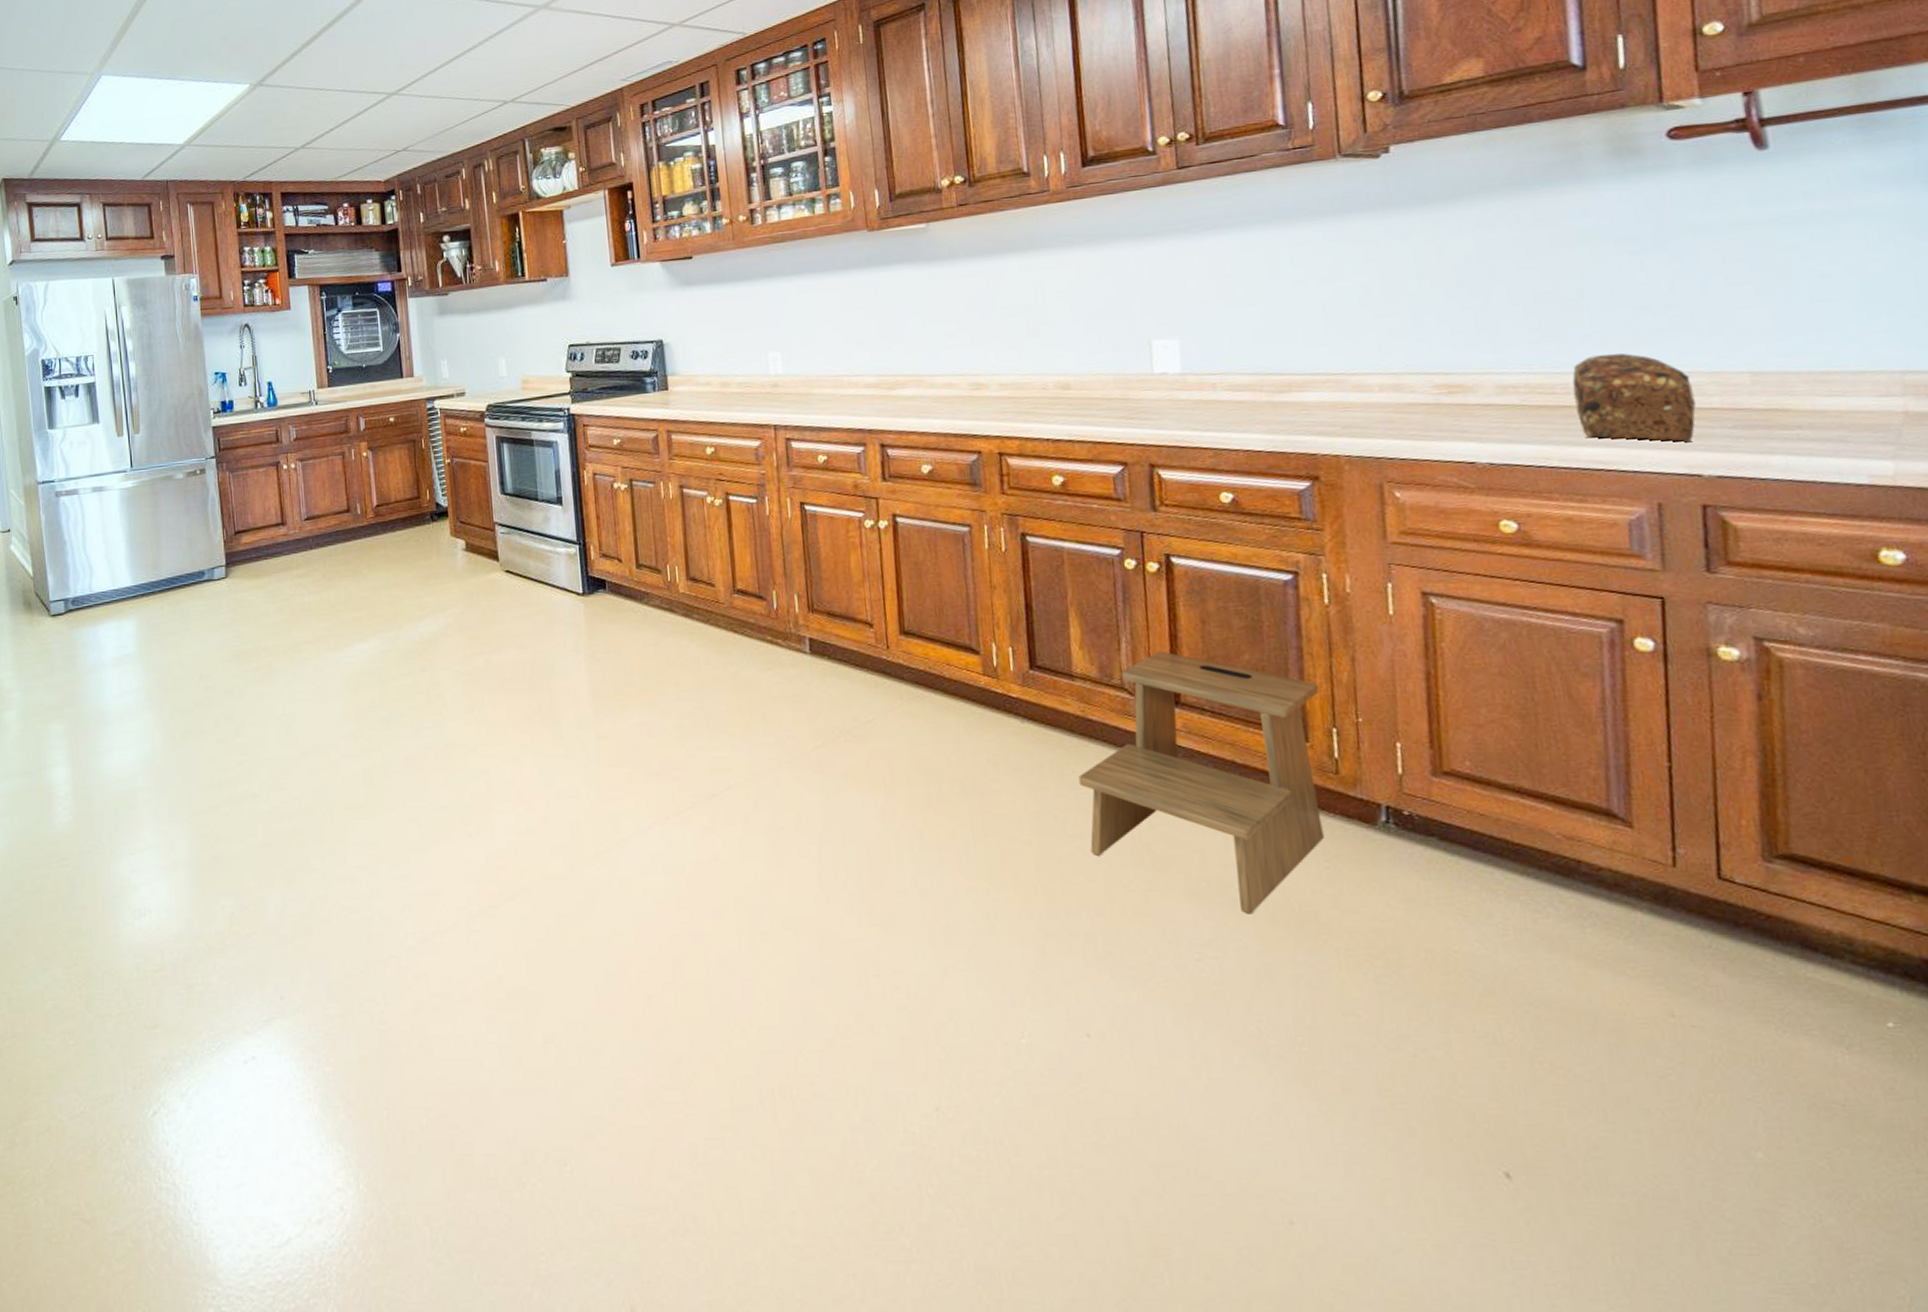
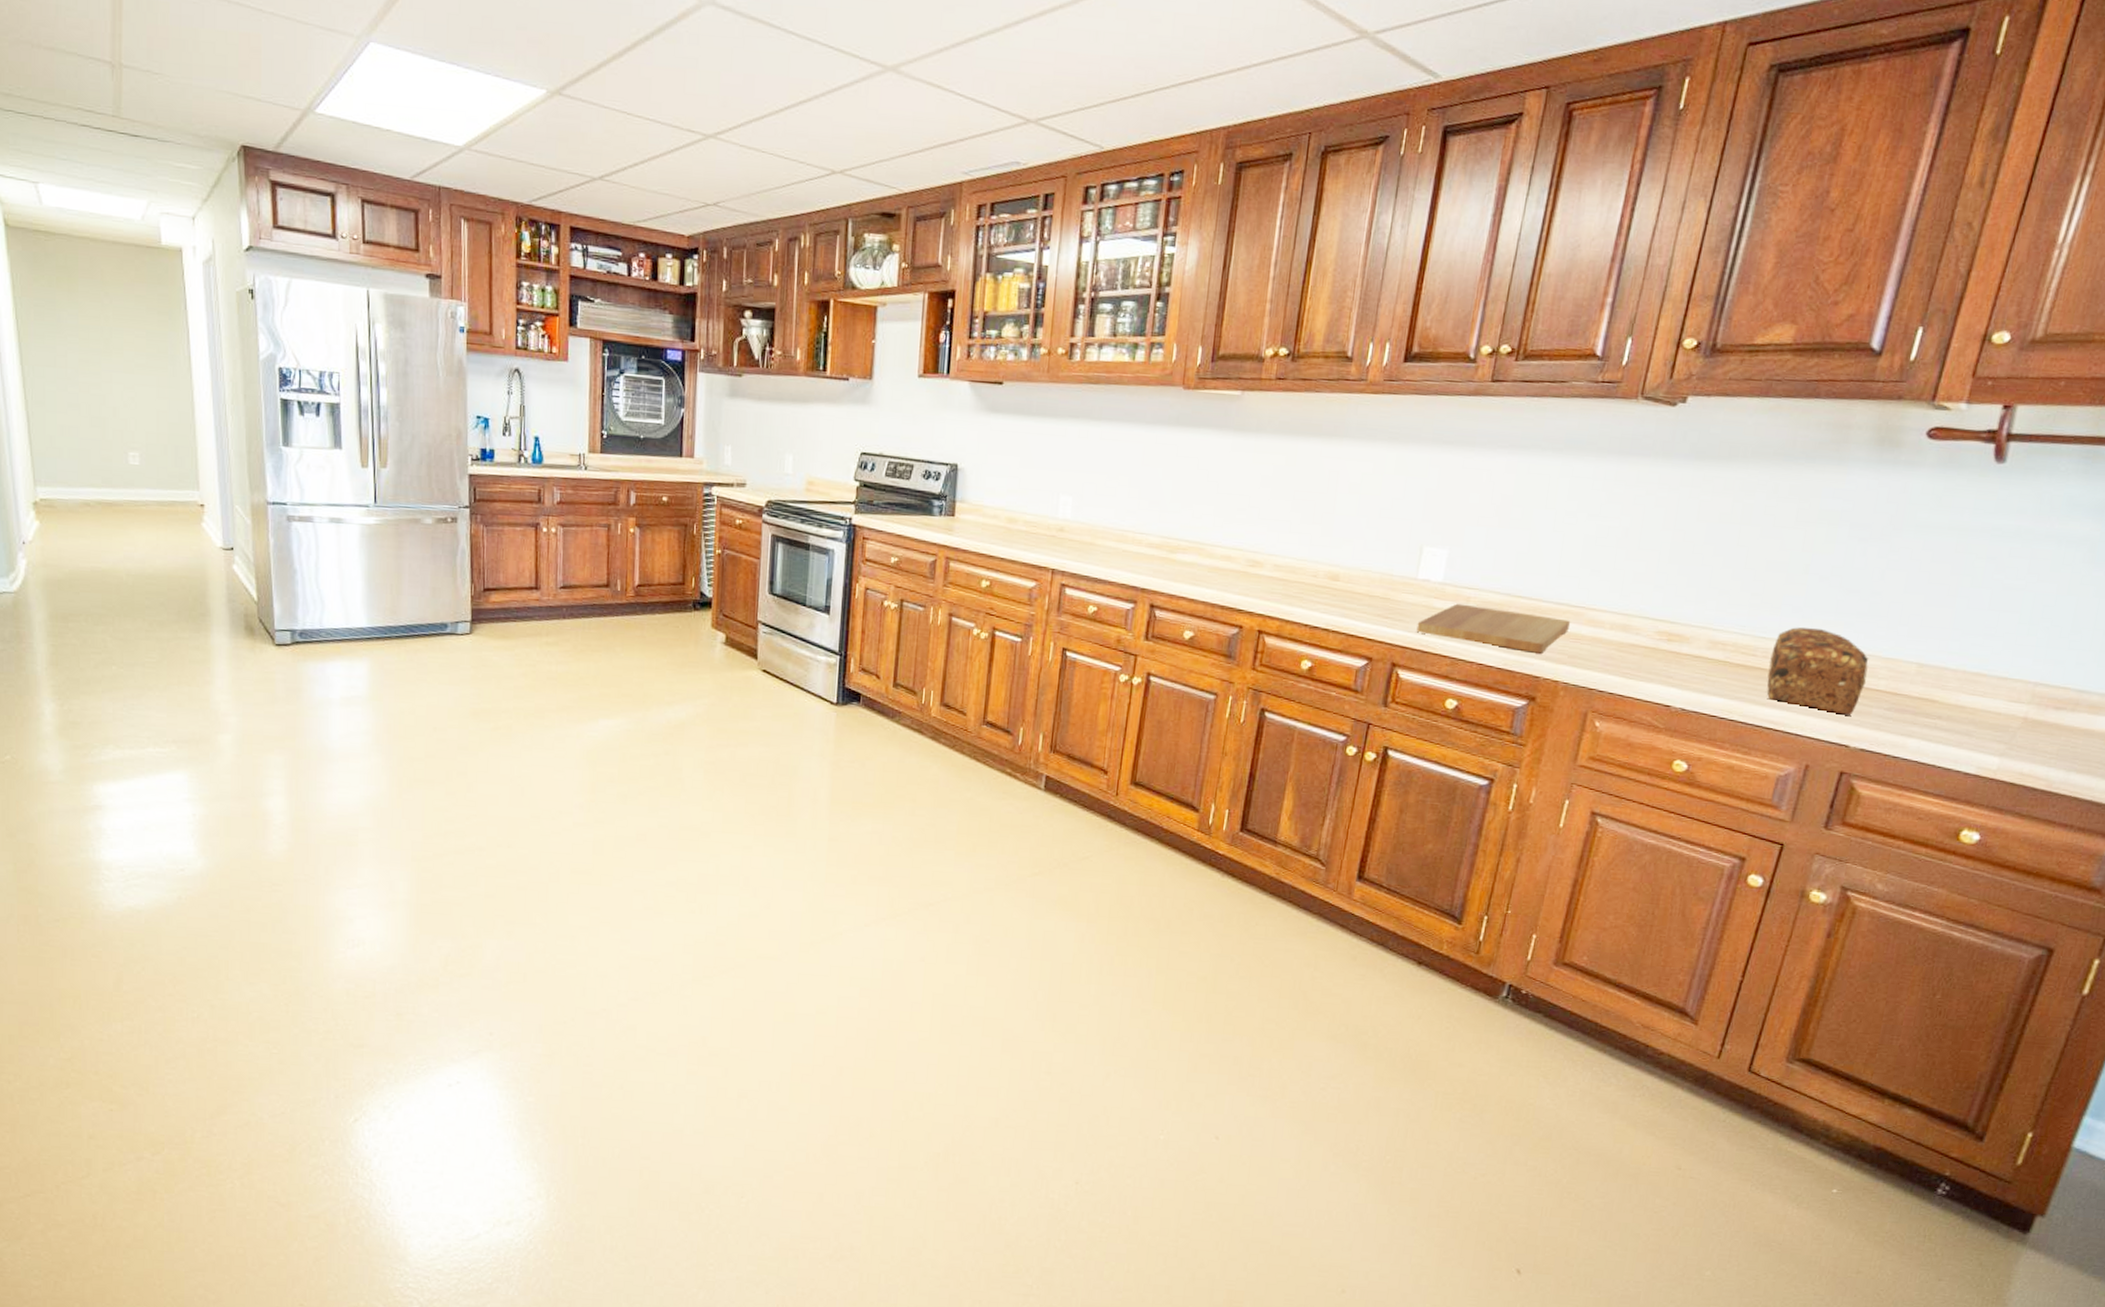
step stool: present [1078,651,1324,914] -> none [1256,831,1484,1058]
cutting board: none [1166,389,1335,430] -> present [1416,603,1571,654]

